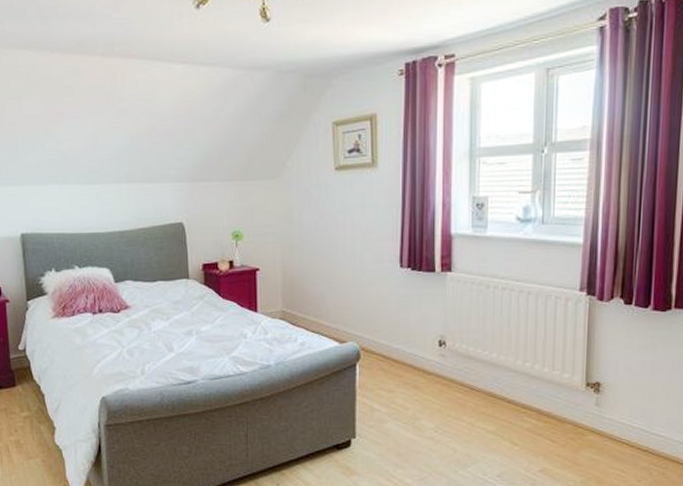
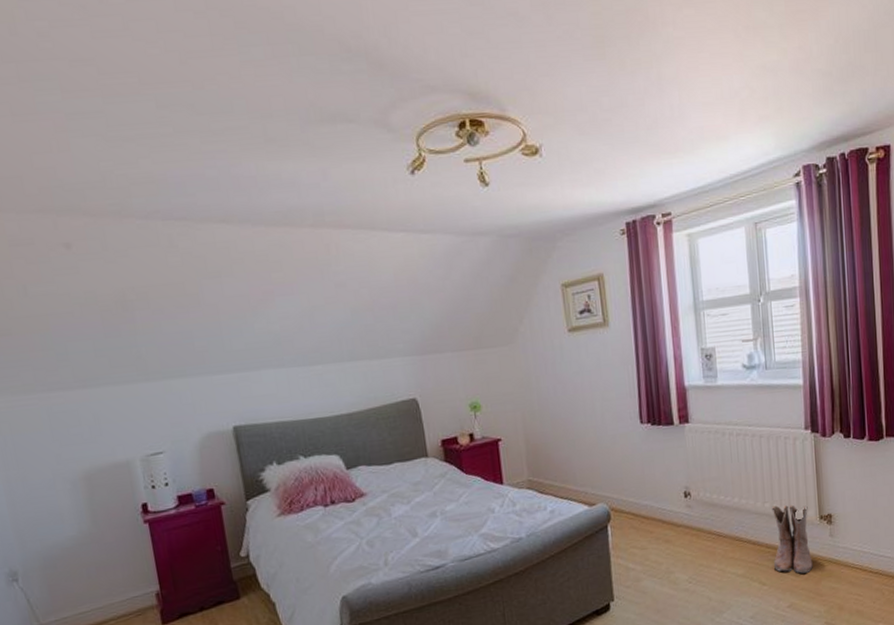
boots: none [529,366,574,440] -> present [771,505,813,574]

